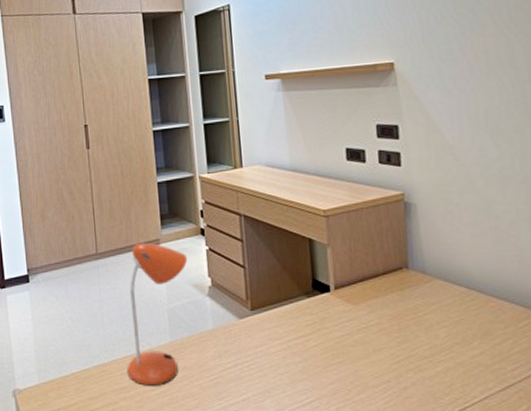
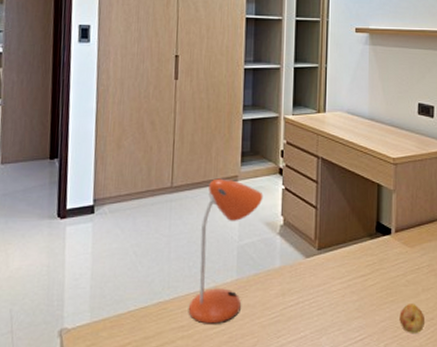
fruit: none [349,365,381,397] -> present [399,304,426,333]

